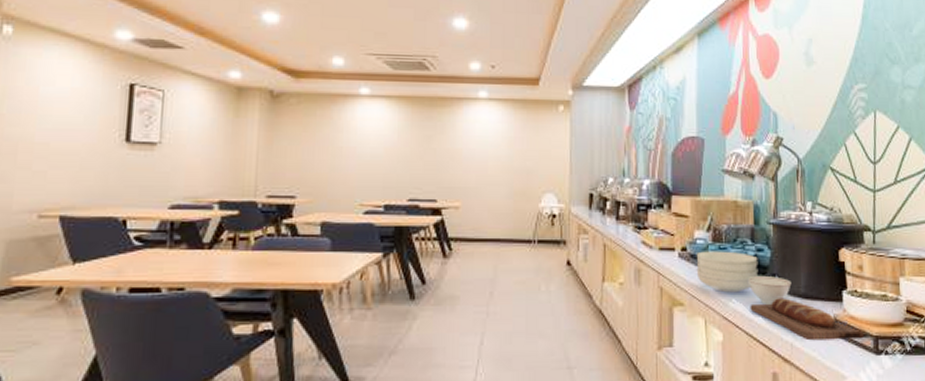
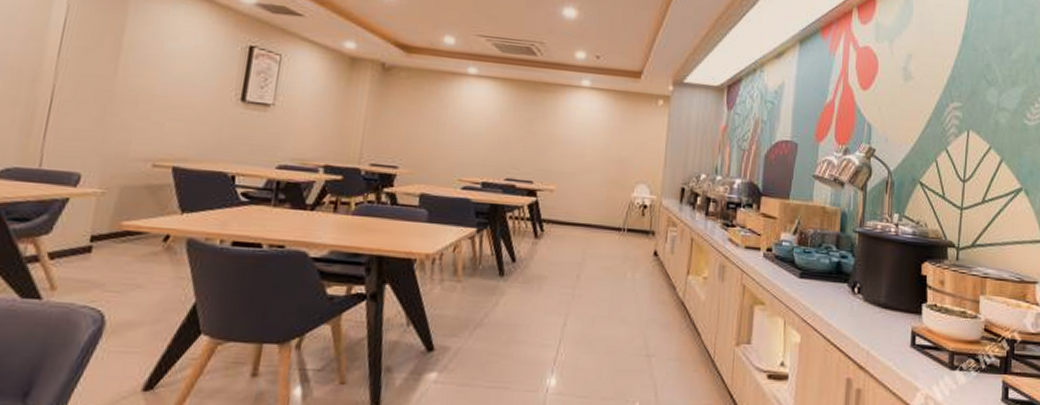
bowl: present [696,251,759,293] -> none [779,253,841,297]
bowl: present [747,275,792,305] -> none [829,281,873,311]
bread loaf: present [750,298,865,340] -> none [829,305,941,353]

